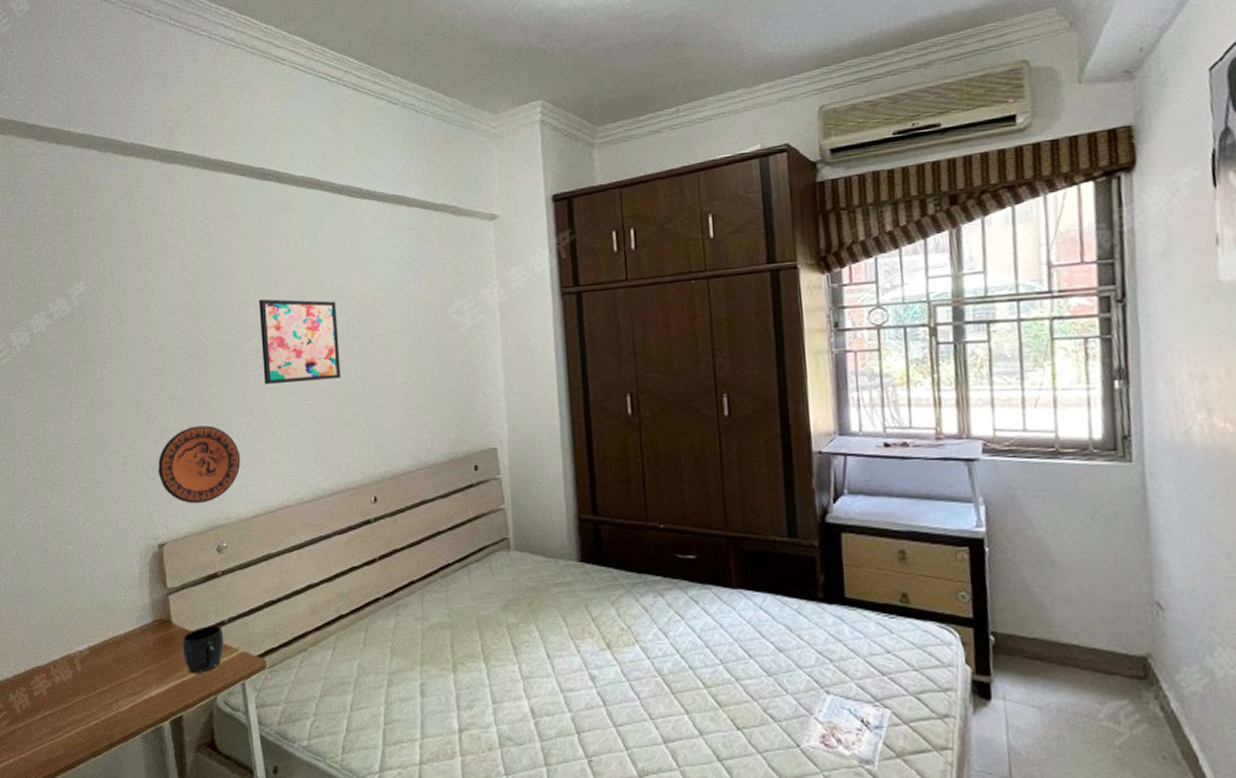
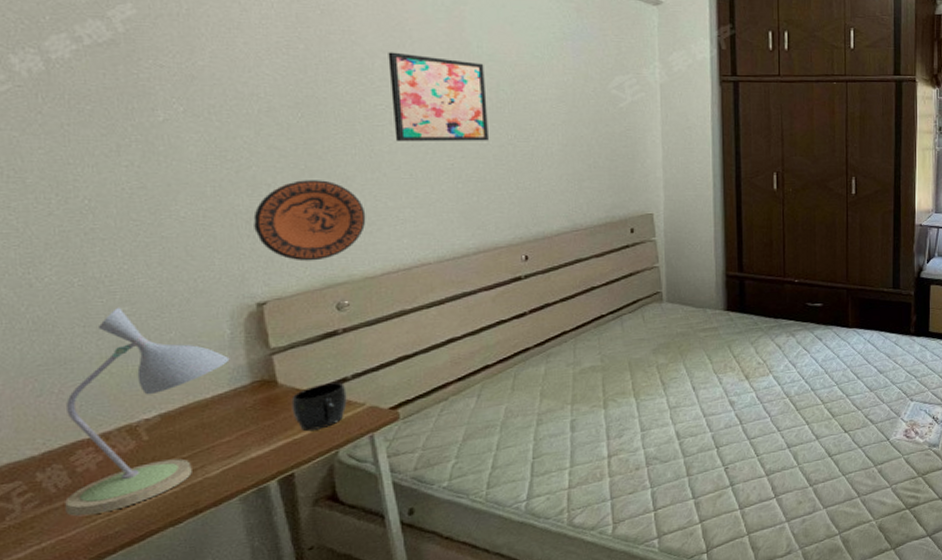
desk lamp: none [26,545,138,738] -> present [65,307,230,517]

